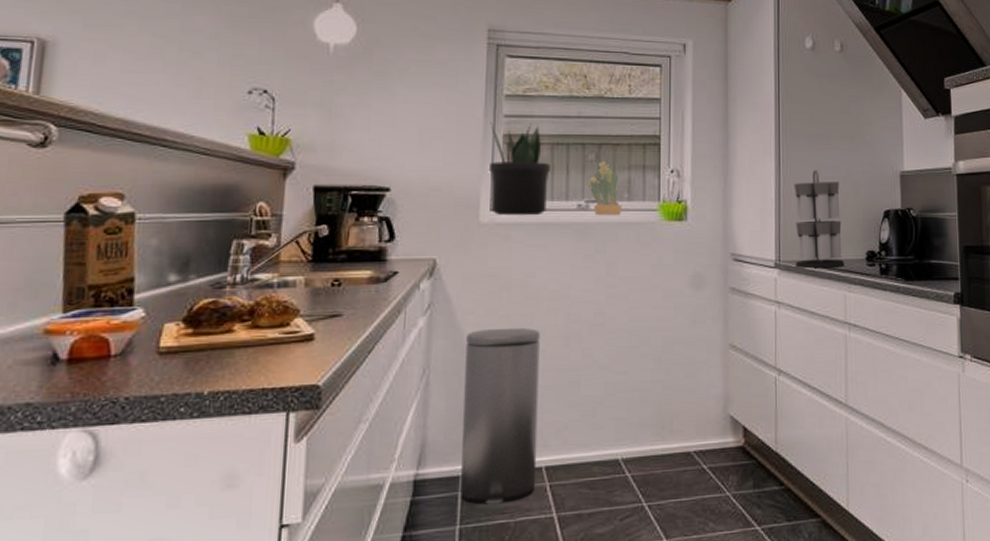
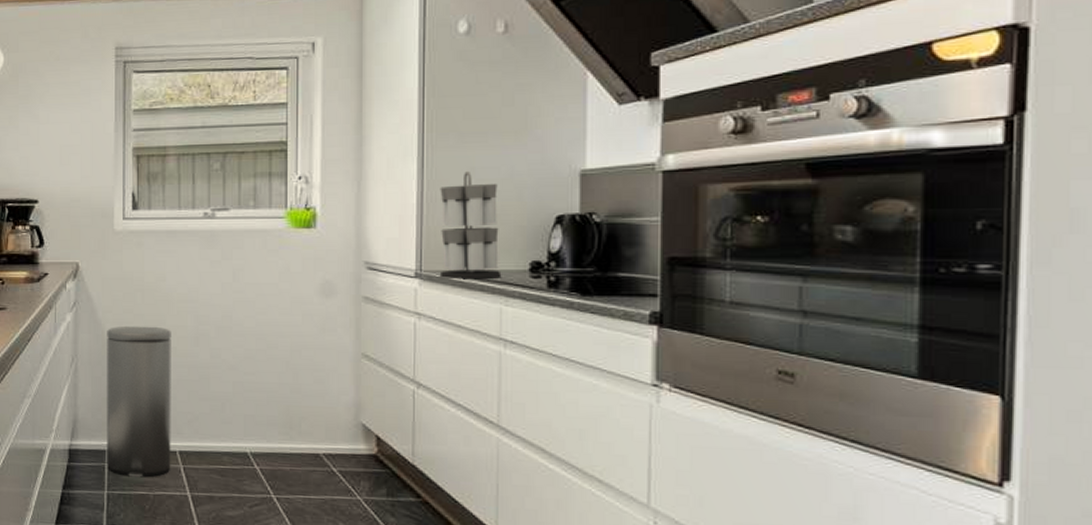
planter: present [489,122,550,216] -> none [120,135,177,224]
potted flower: present [589,161,623,216] -> none [214,170,248,223]

